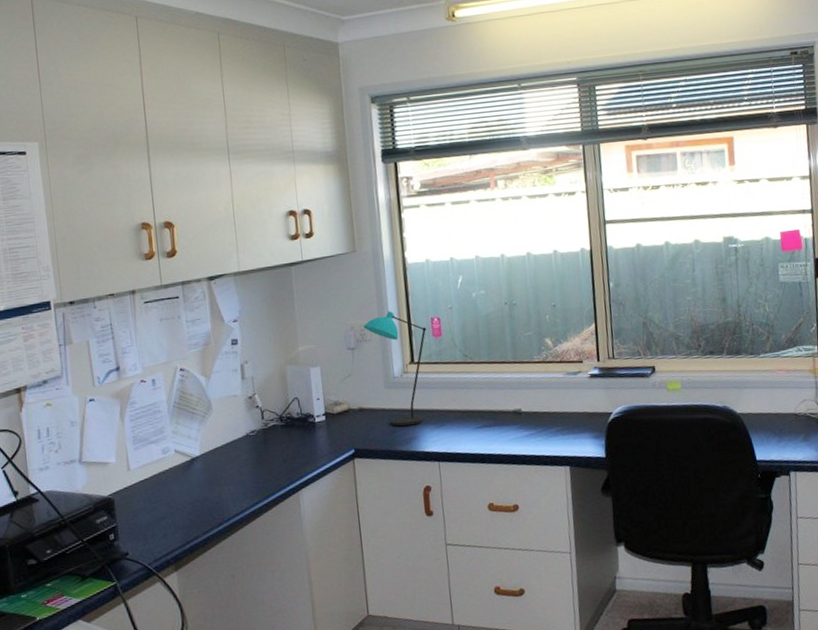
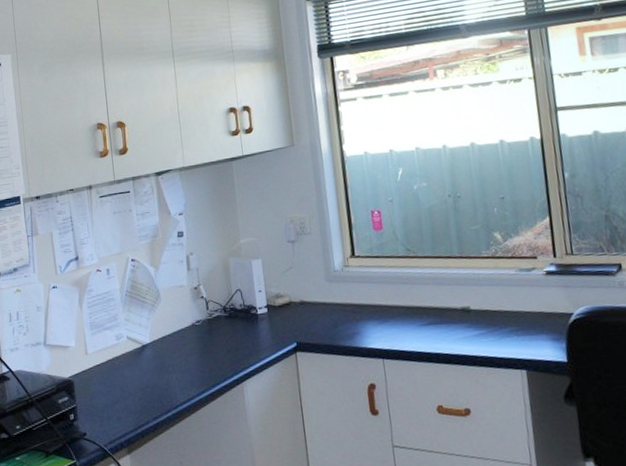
desk lamp: present [362,311,427,427] -> none [302,204,367,321]

